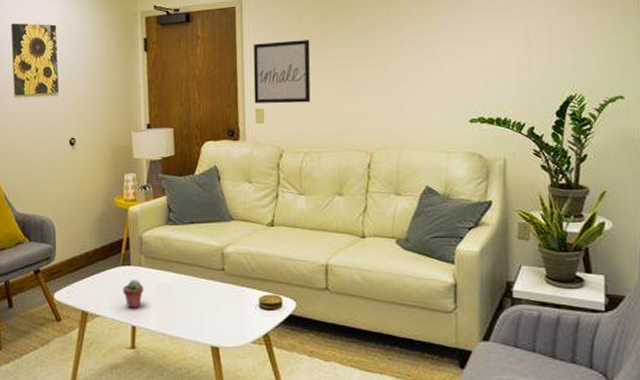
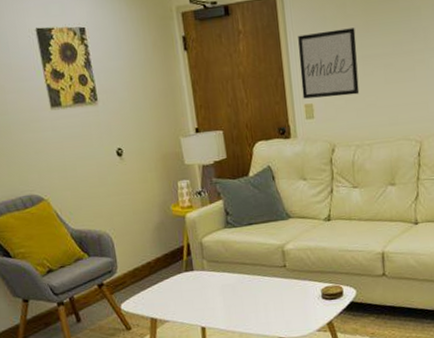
potted succulent: present [123,280,144,308] -> none [188,284,210,311]

